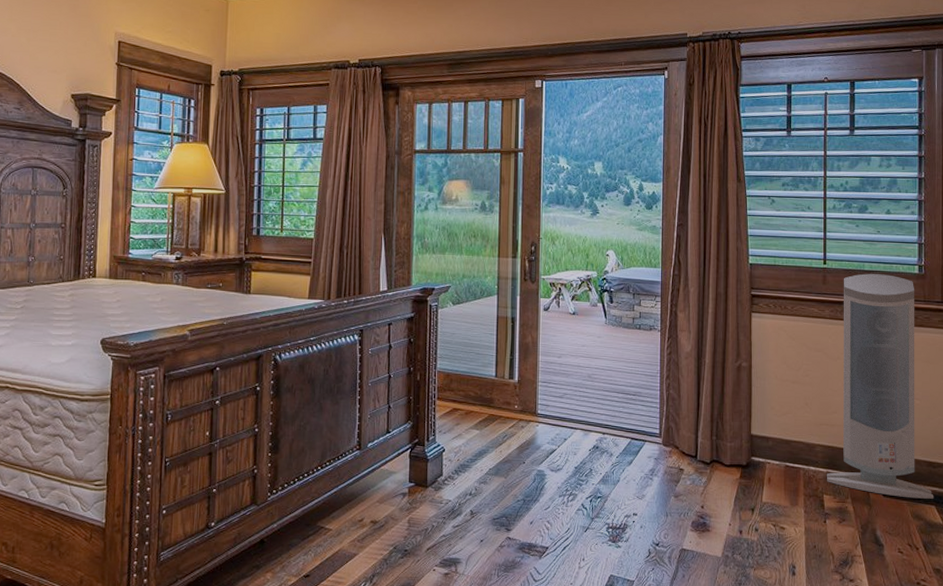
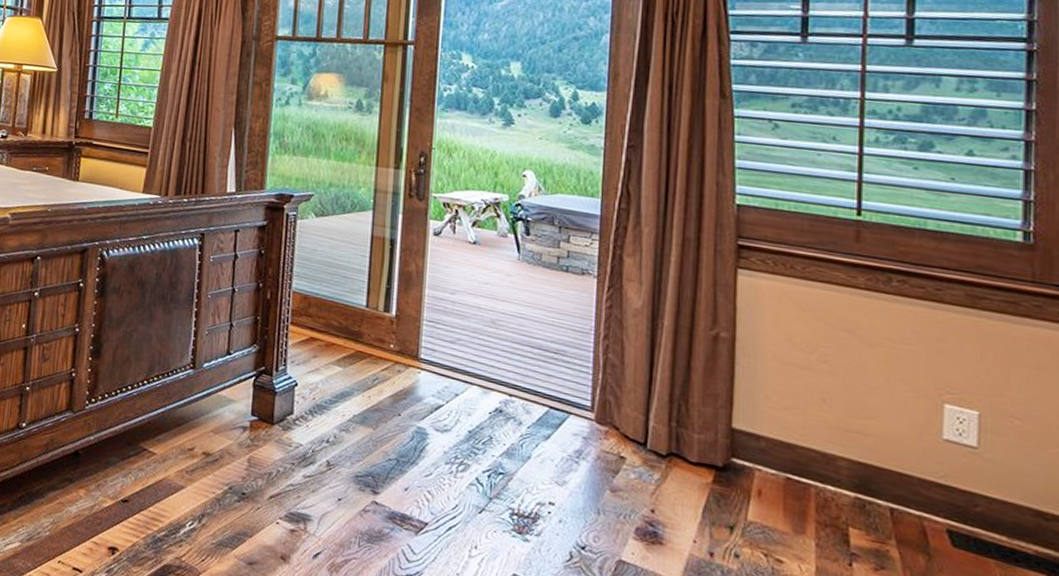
air purifier: present [826,274,934,499] -> none [854,234,1046,565]

